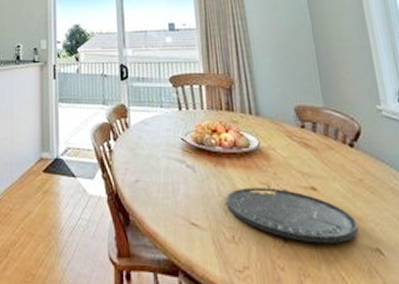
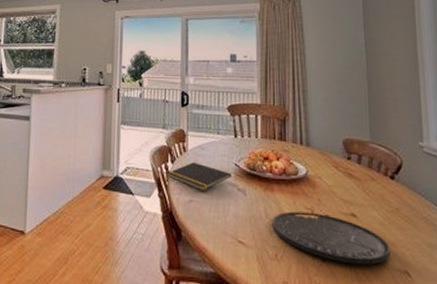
notepad: none [110,139,179,170] -> present [167,162,232,191]

